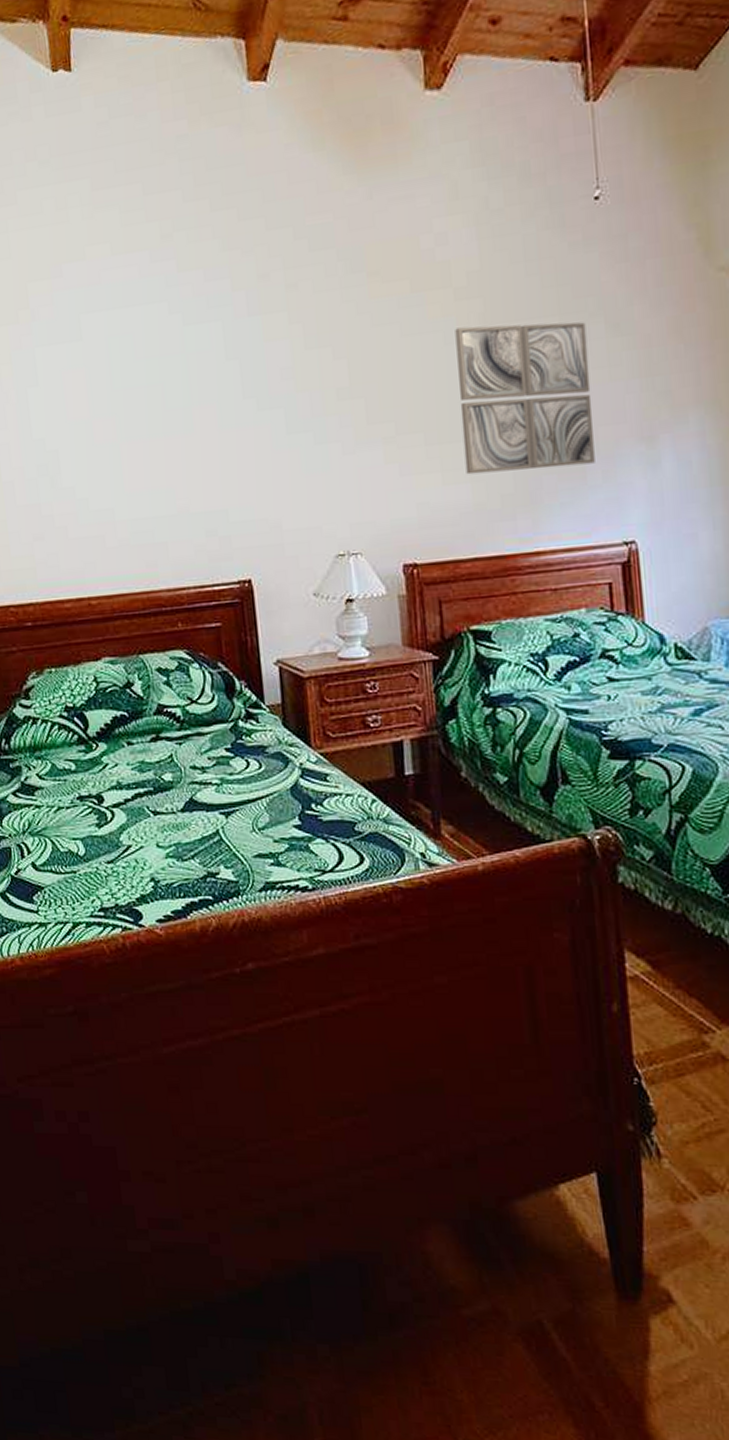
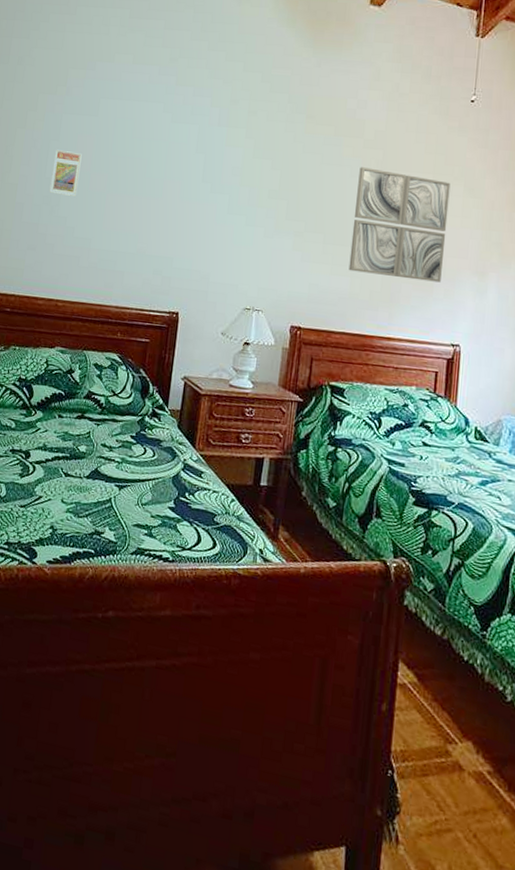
trading card display case: none [37,397,80,459] -> present [49,149,82,196]

